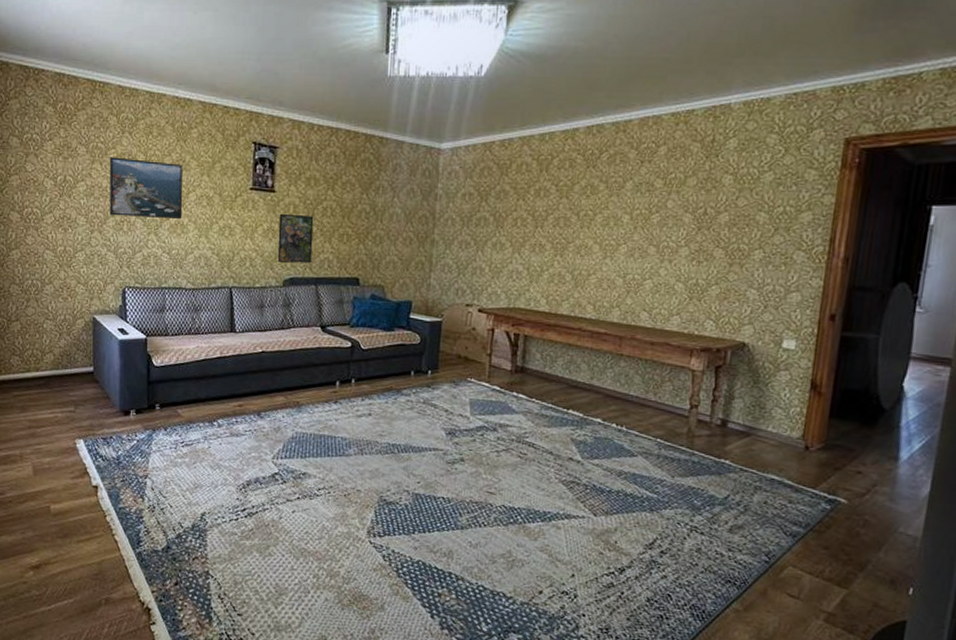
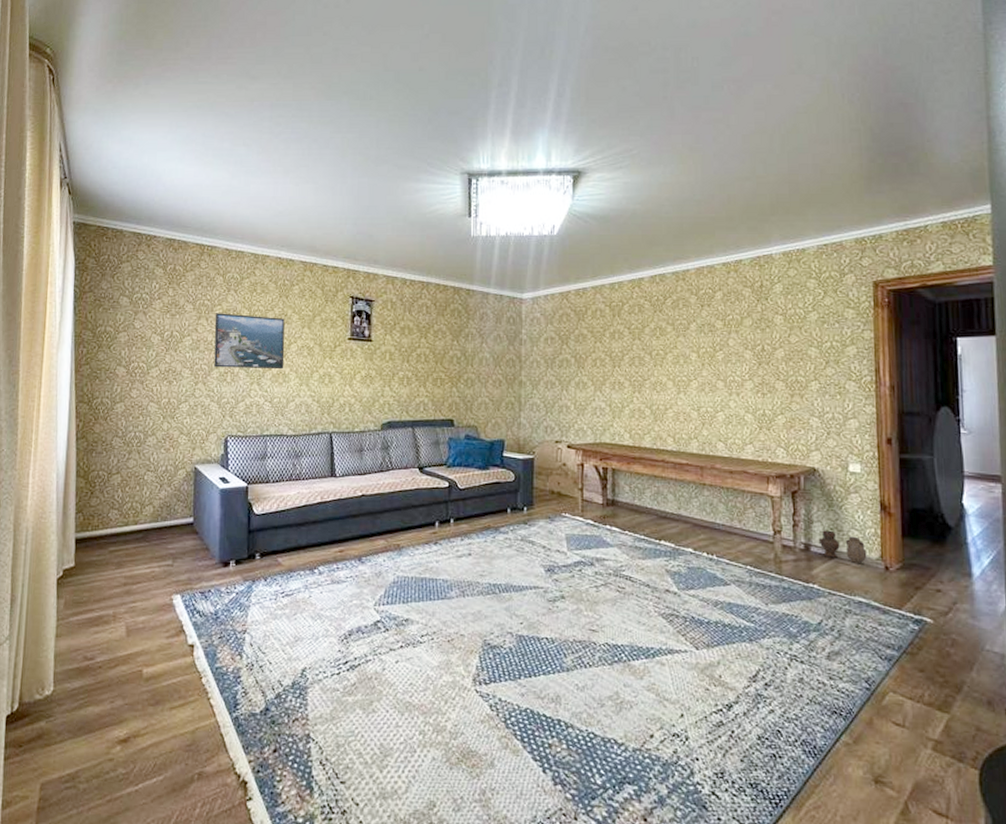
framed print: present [277,213,314,264] -> none [375,361,409,408]
vase: none [737,407,788,441] -> present [818,530,867,563]

